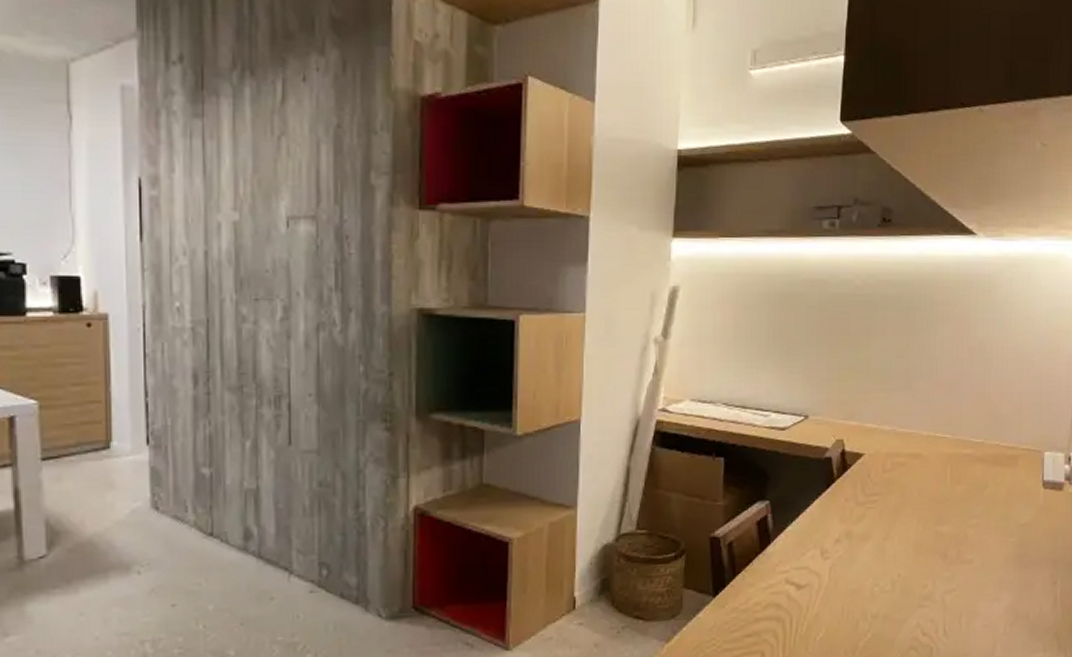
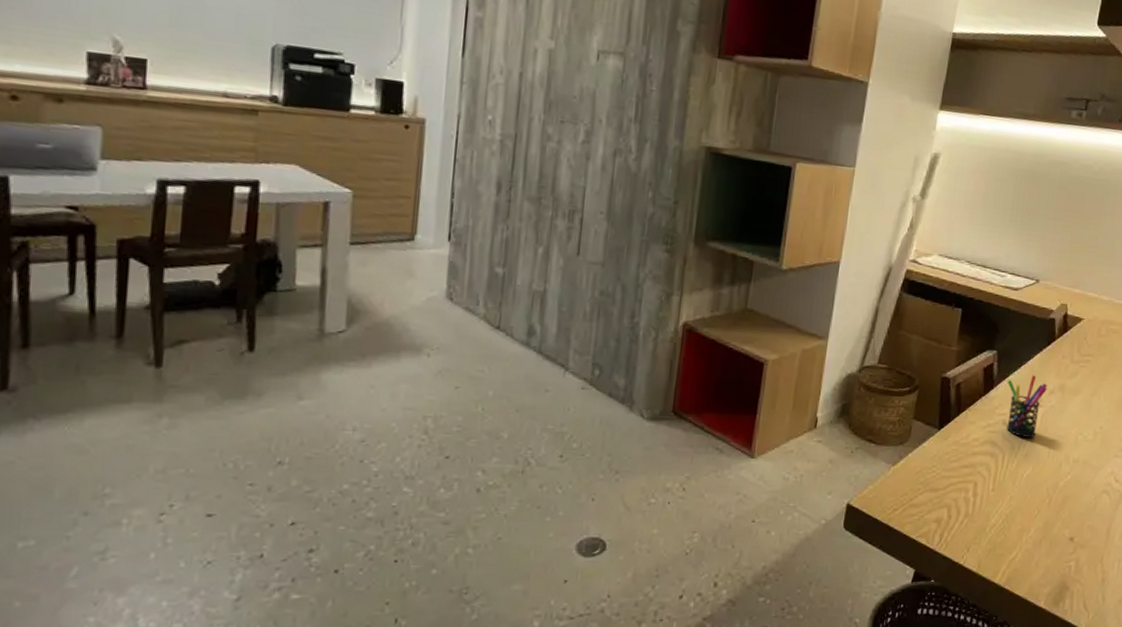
pen holder: none [786,524,832,596] -> present [1006,375,1048,437]

